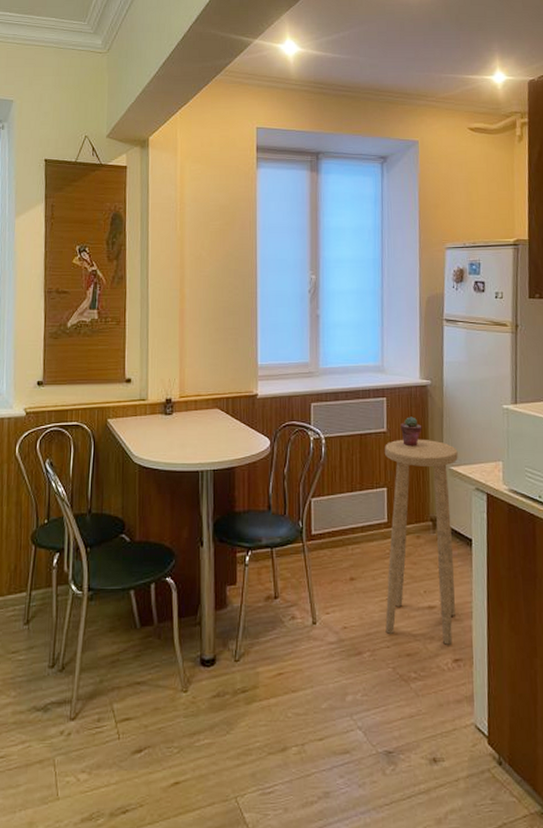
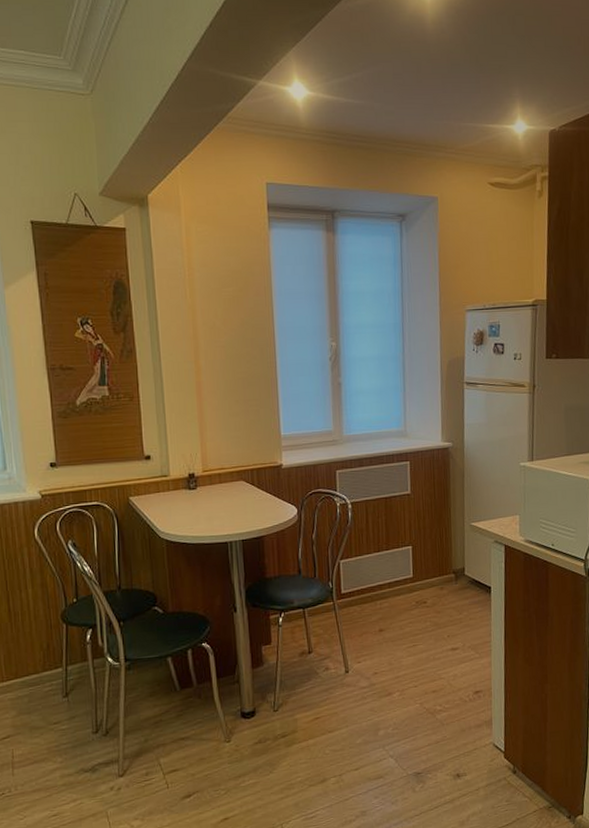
stool: present [384,439,458,645] -> none [408,498,478,680]
potted succulent: present [401,416,422,447] -> none [424,478,445,507]

